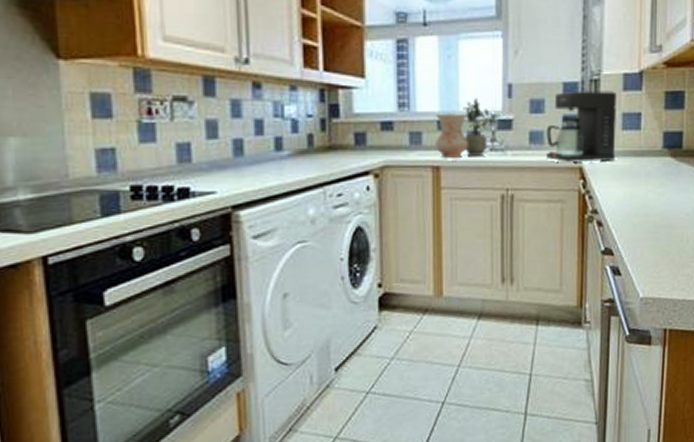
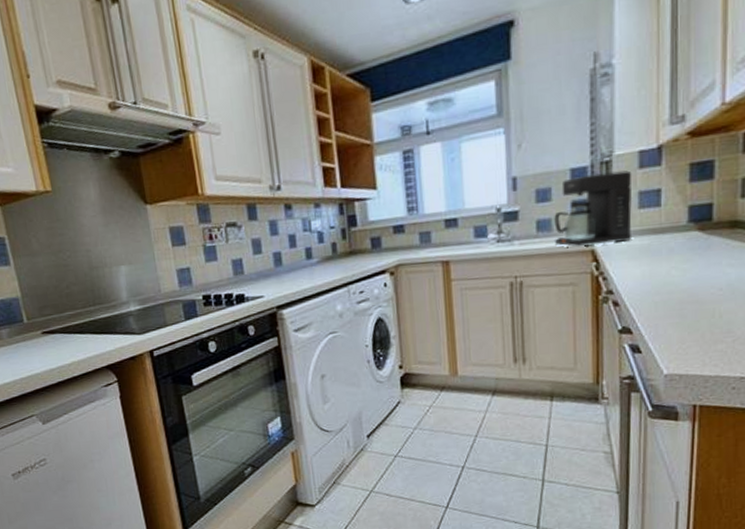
ceramic jug: present [435,113,469,159] -> none [442,210,475,254]
potted plant: present [463,98,500,156] -> none [468,195,506,249]

